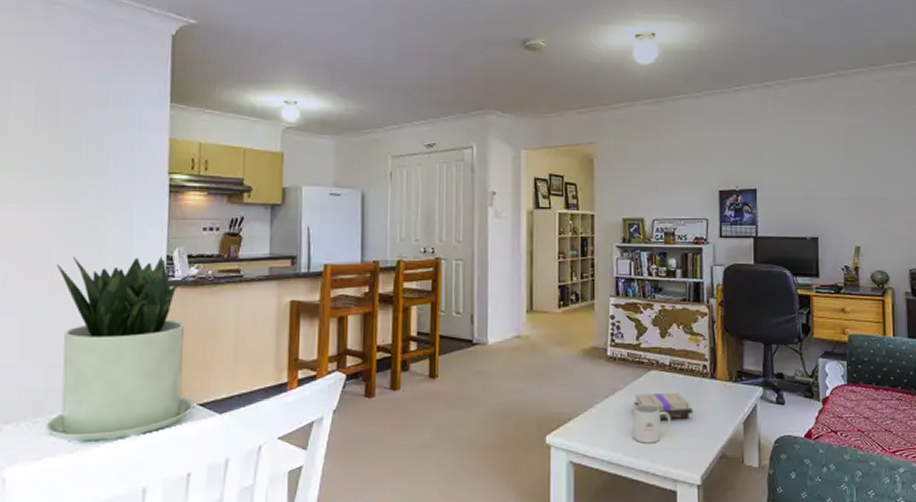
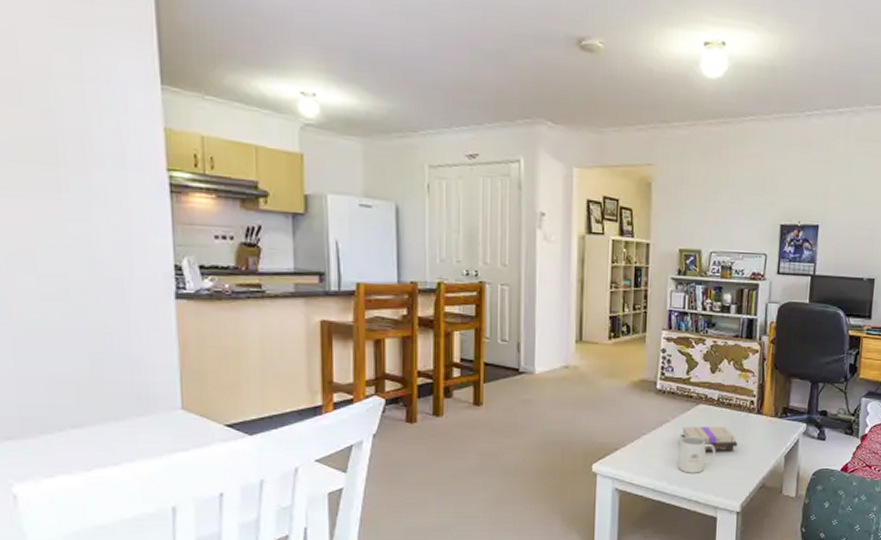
planter: present [45,256,194,440] -> none [44,260,221,458]

